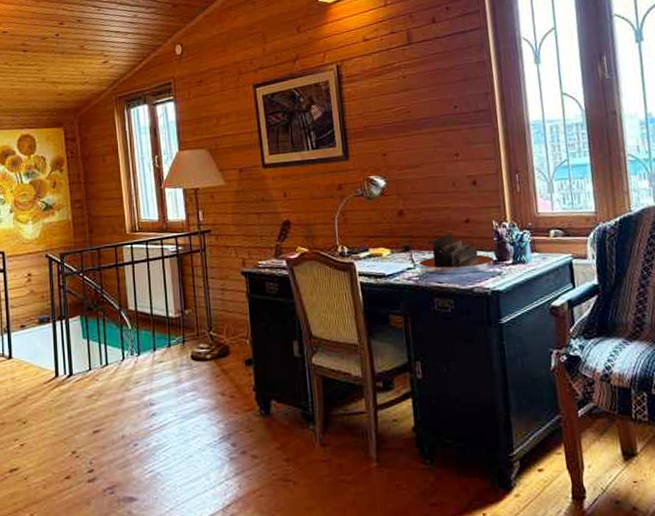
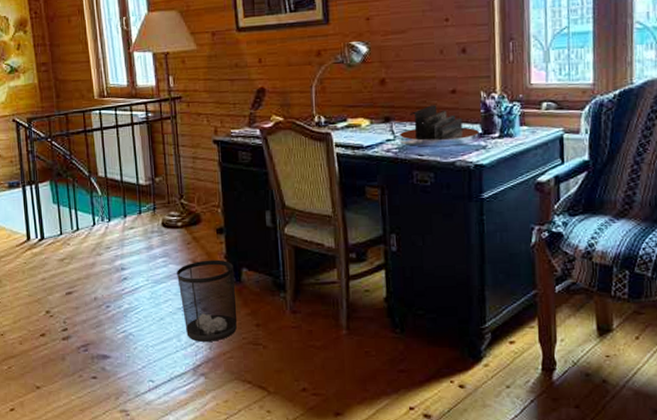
waste bin: none [206,392,267,480] -> present [177,259,238,342]

